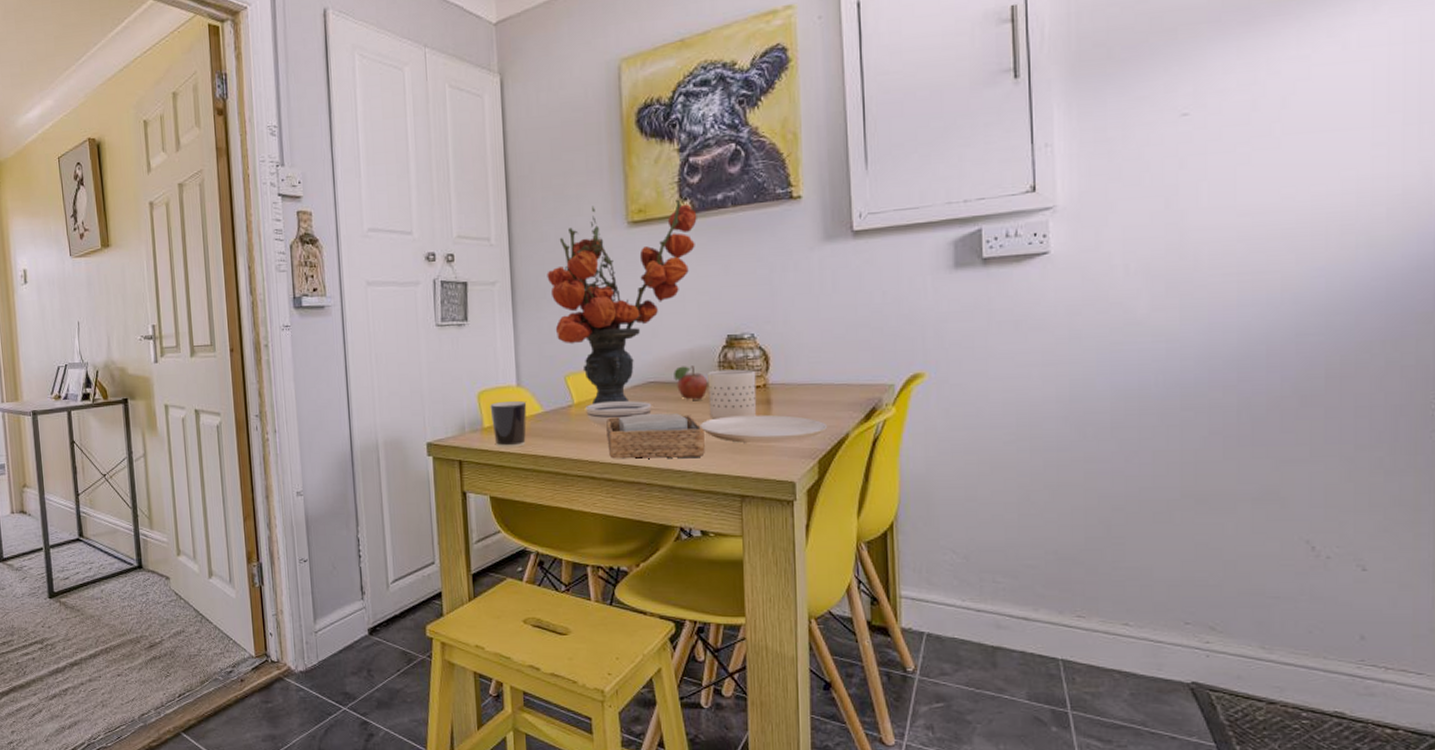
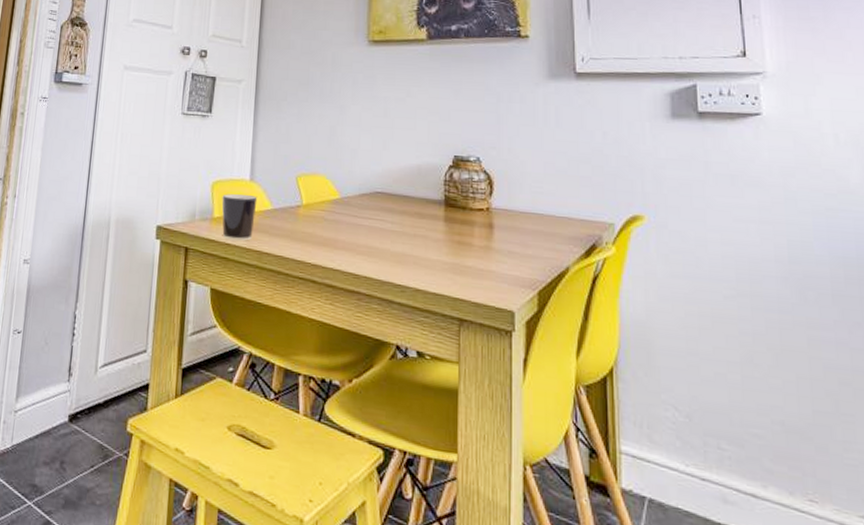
bouquet: present [547,199,697,405] -> none [289,22,432,210]
bowl: present [586,401,652,430] -> none [313,206,377,235]
napkin holder: present [605,413,705,459] -> none [330,222,426,274]
fruit: present [674,365,708,400] -> none [401,180,433,216]
plate: present [699,414,828,444] -> none [422,235,549,271]
mug: present [708,369,757,419] -> none [432,188,480,239]

